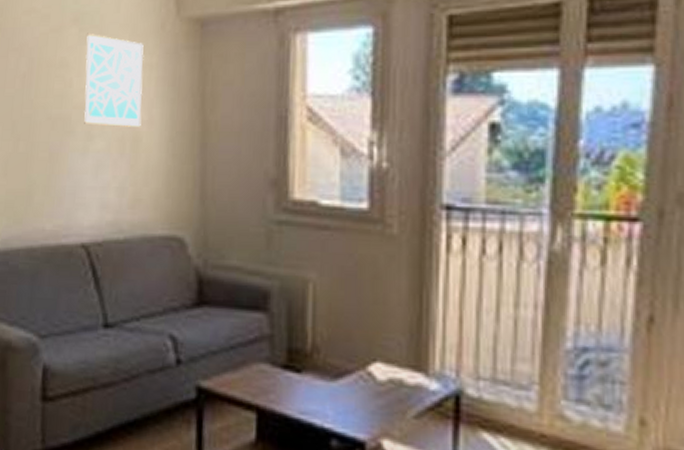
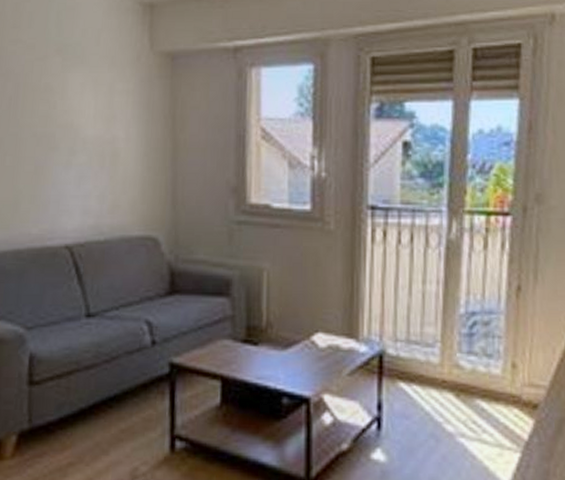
wall art: present [84,33,144,127] -> none [67,62,122,144]

